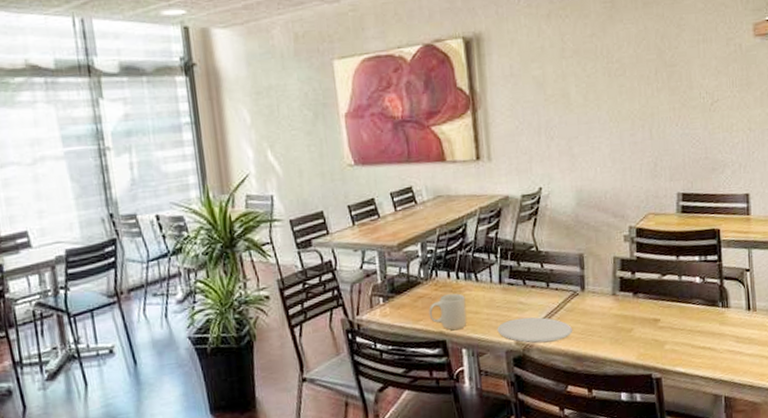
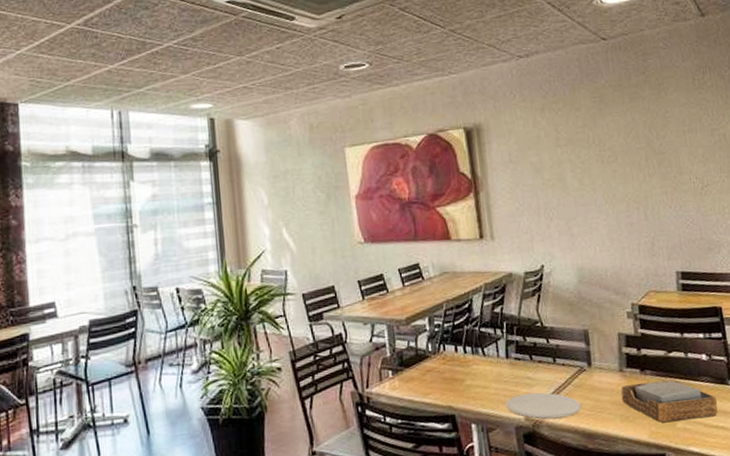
cup: present [429,293,467,331] -> none [437,367,476,405]
napkin holder: none [613,302,707,344] -> present [621,379,718,422]

